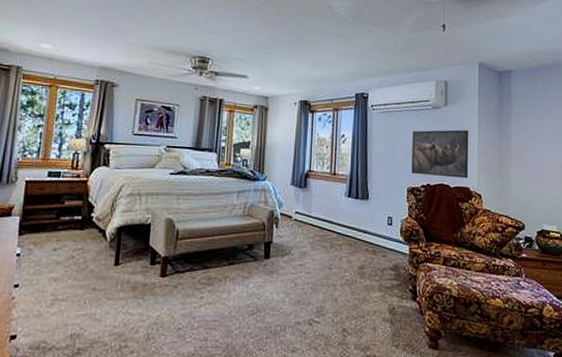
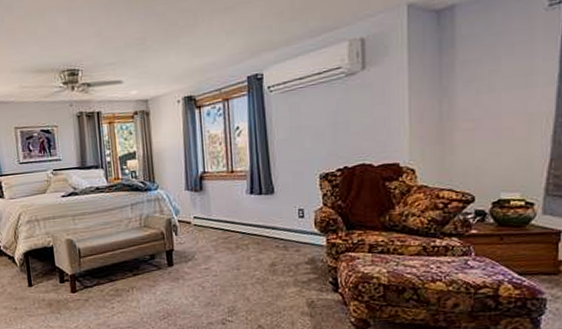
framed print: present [411,130,469,179] -> none [321,95,397,158]

